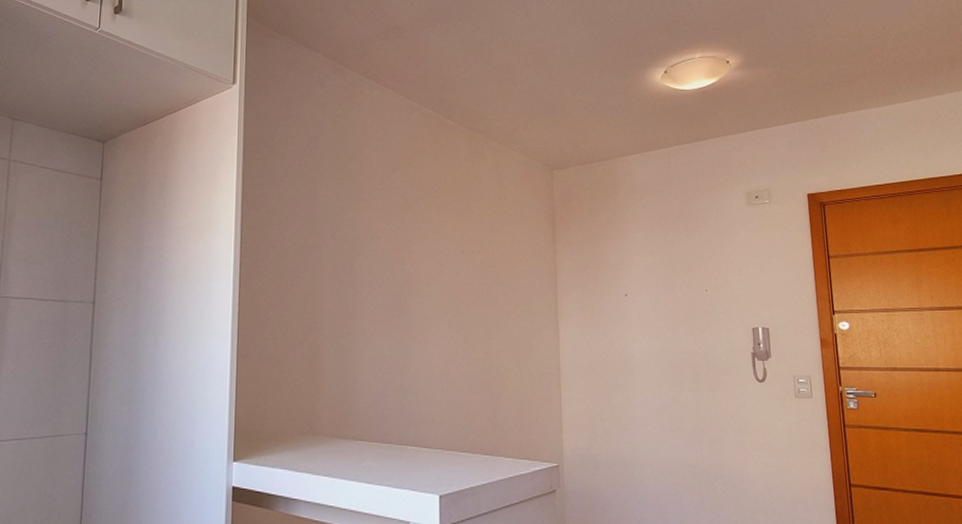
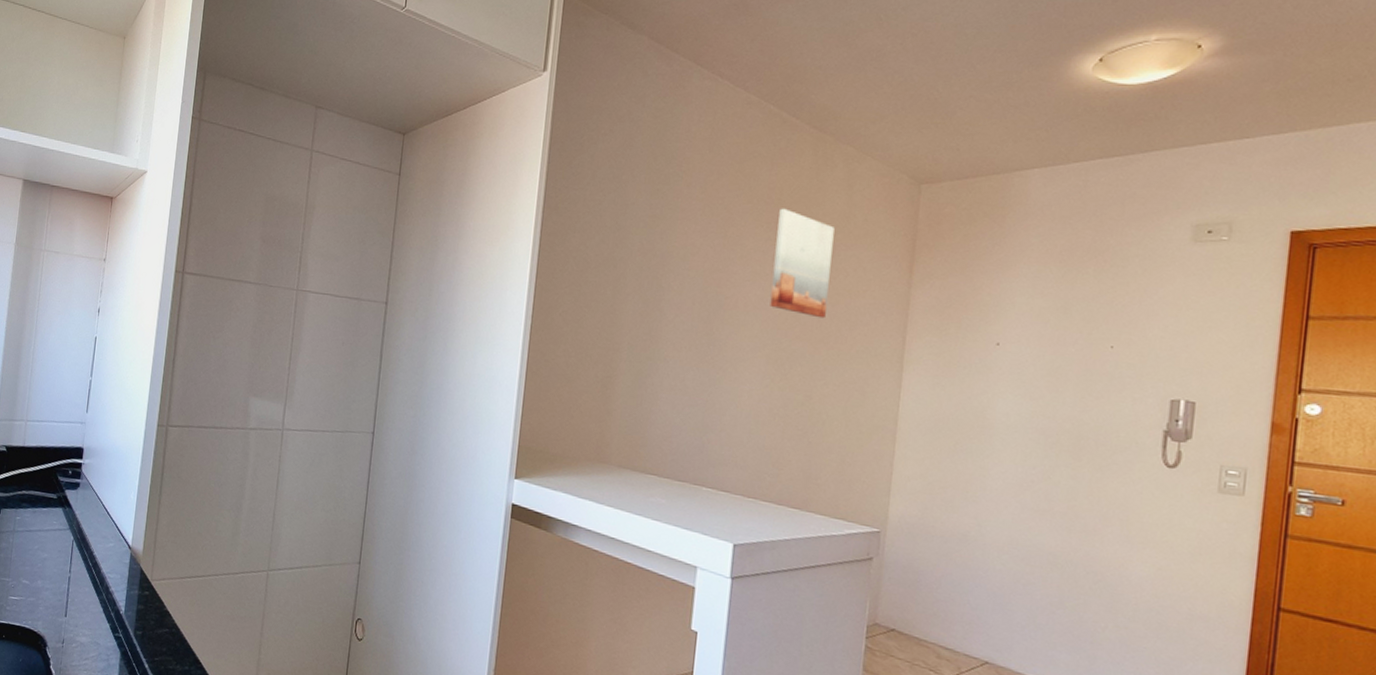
wall art: none [446,194,493,285] -> present [770,208,835,319]

